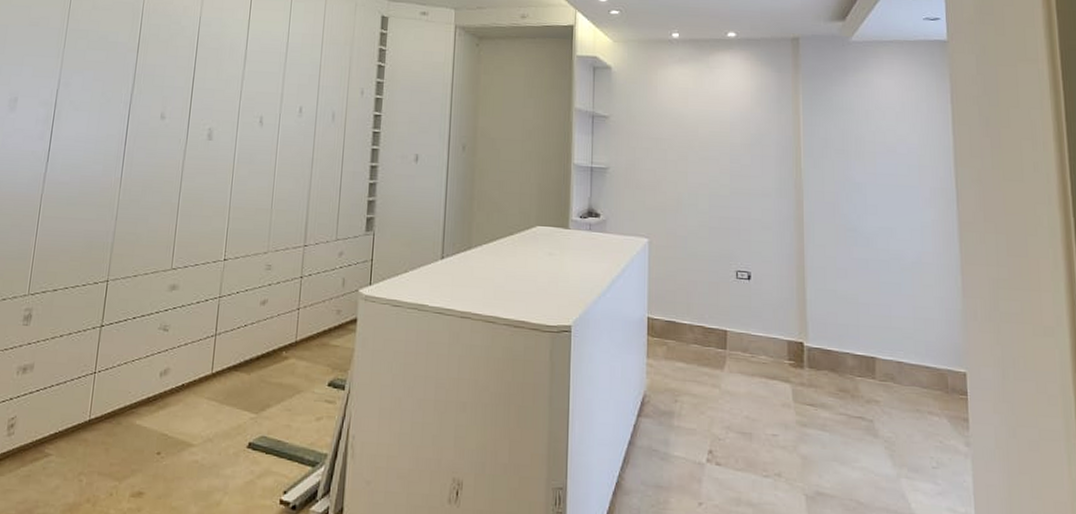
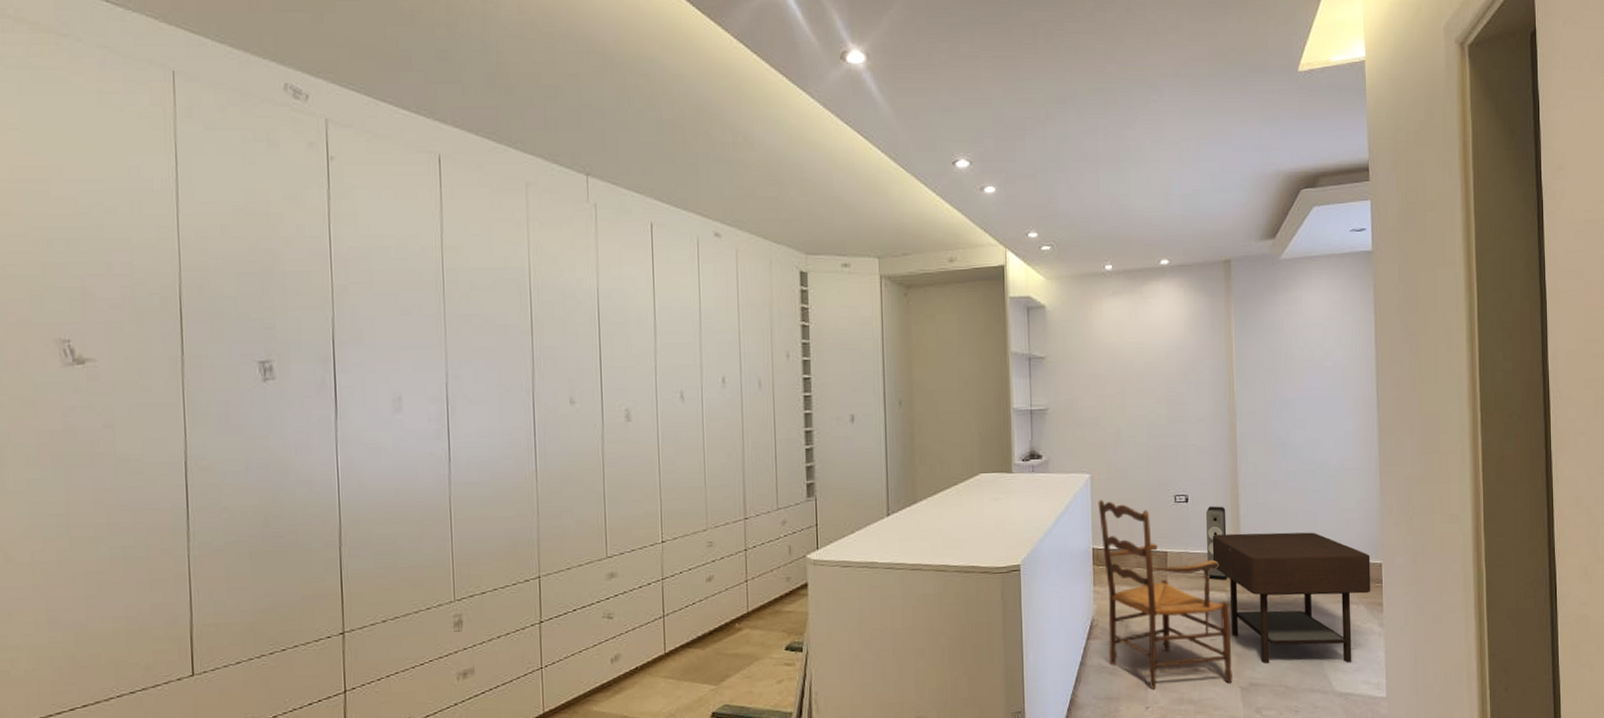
armchair: none [655,267,797,488] -> present [1098,500,1233,689]
speaker: none [769,287,792,370] -> present [1205,506,1228,581]
side table: none [776,318,955,484] -> present [1212,532,1371,663]

